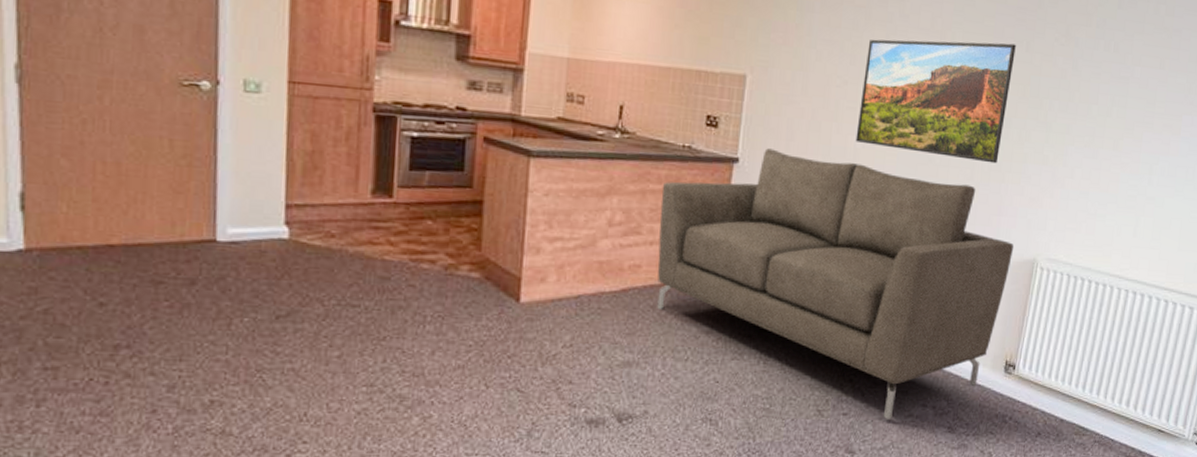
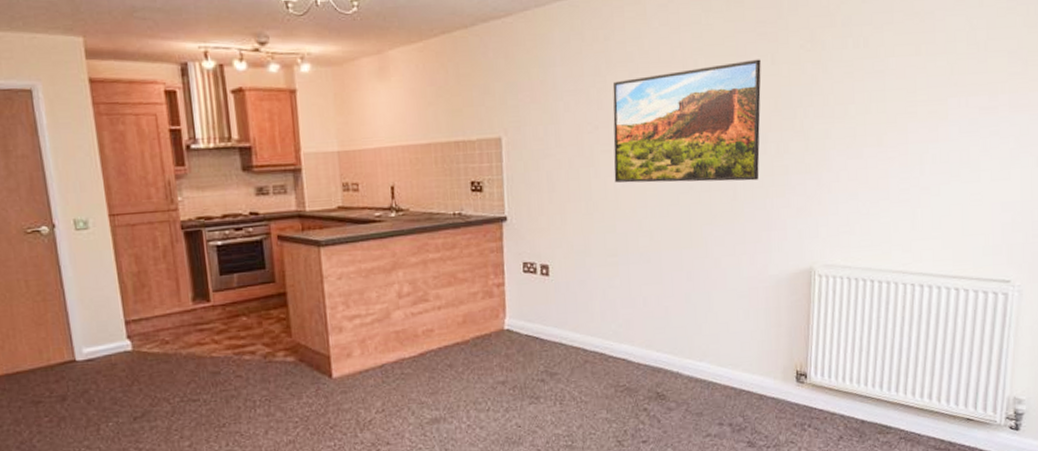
sofa: present [657,148,1014,419] -> none [441,202,789,442]

